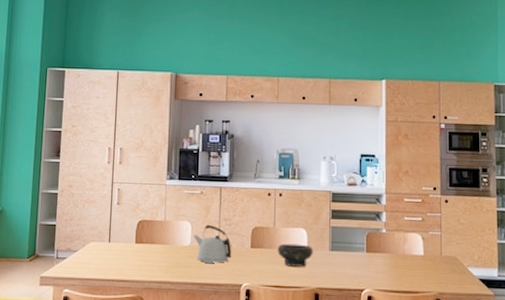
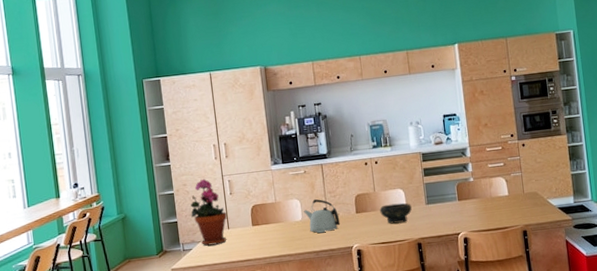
potted plant: none [71,182,110,258] -> present [191,178,227,246]

